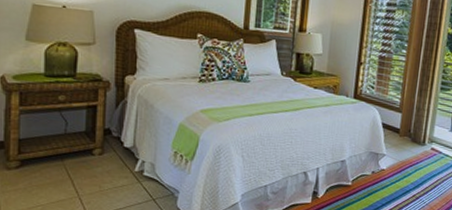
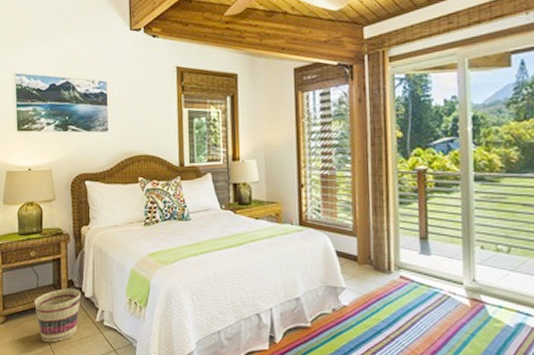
basket: none [60,137,119,190] -> present [34,289,81,343]

